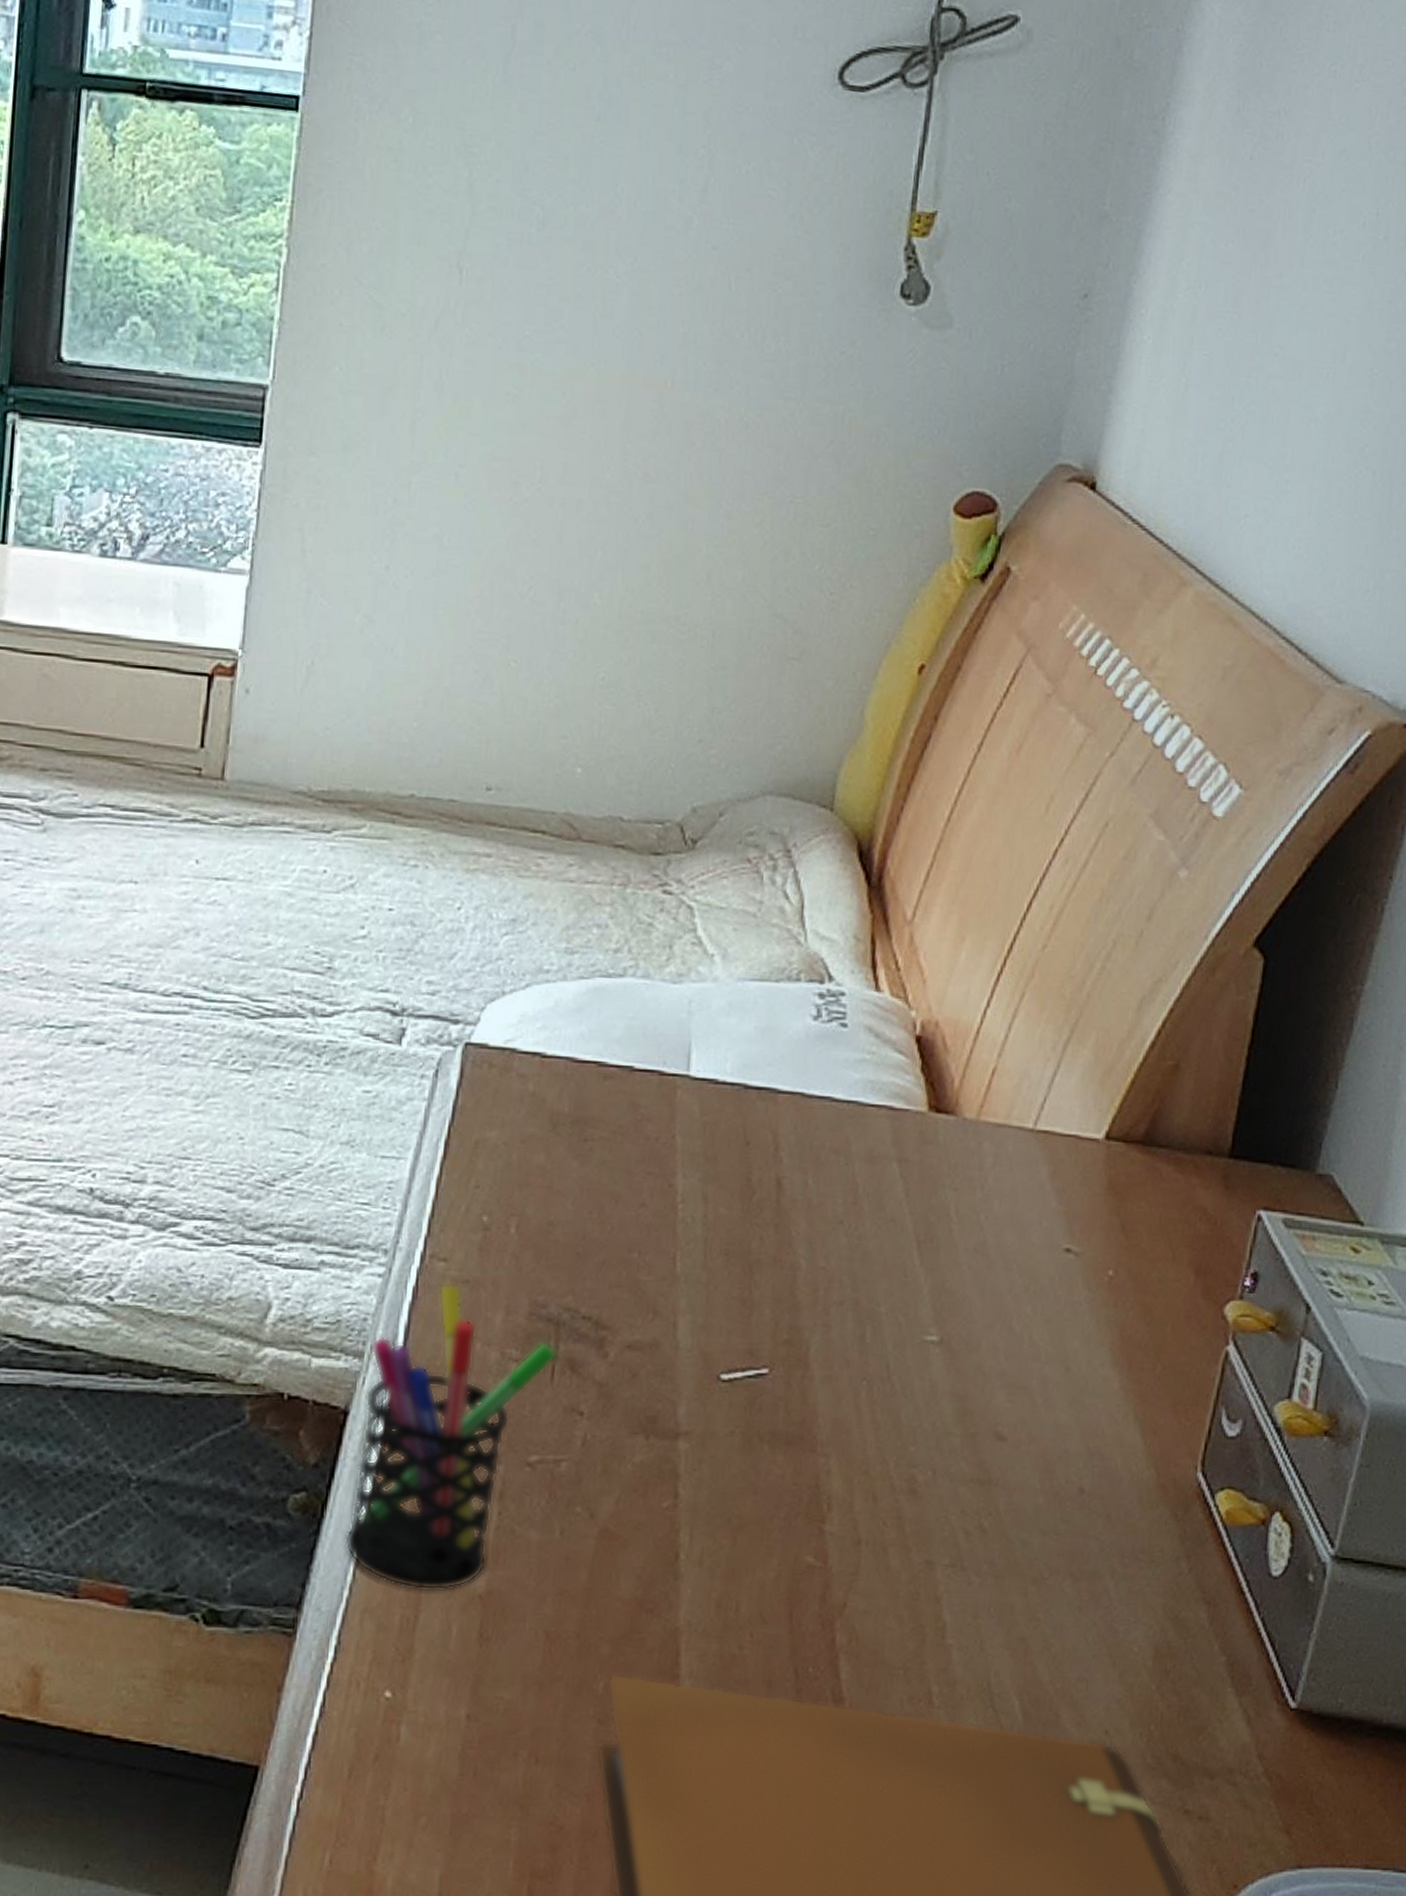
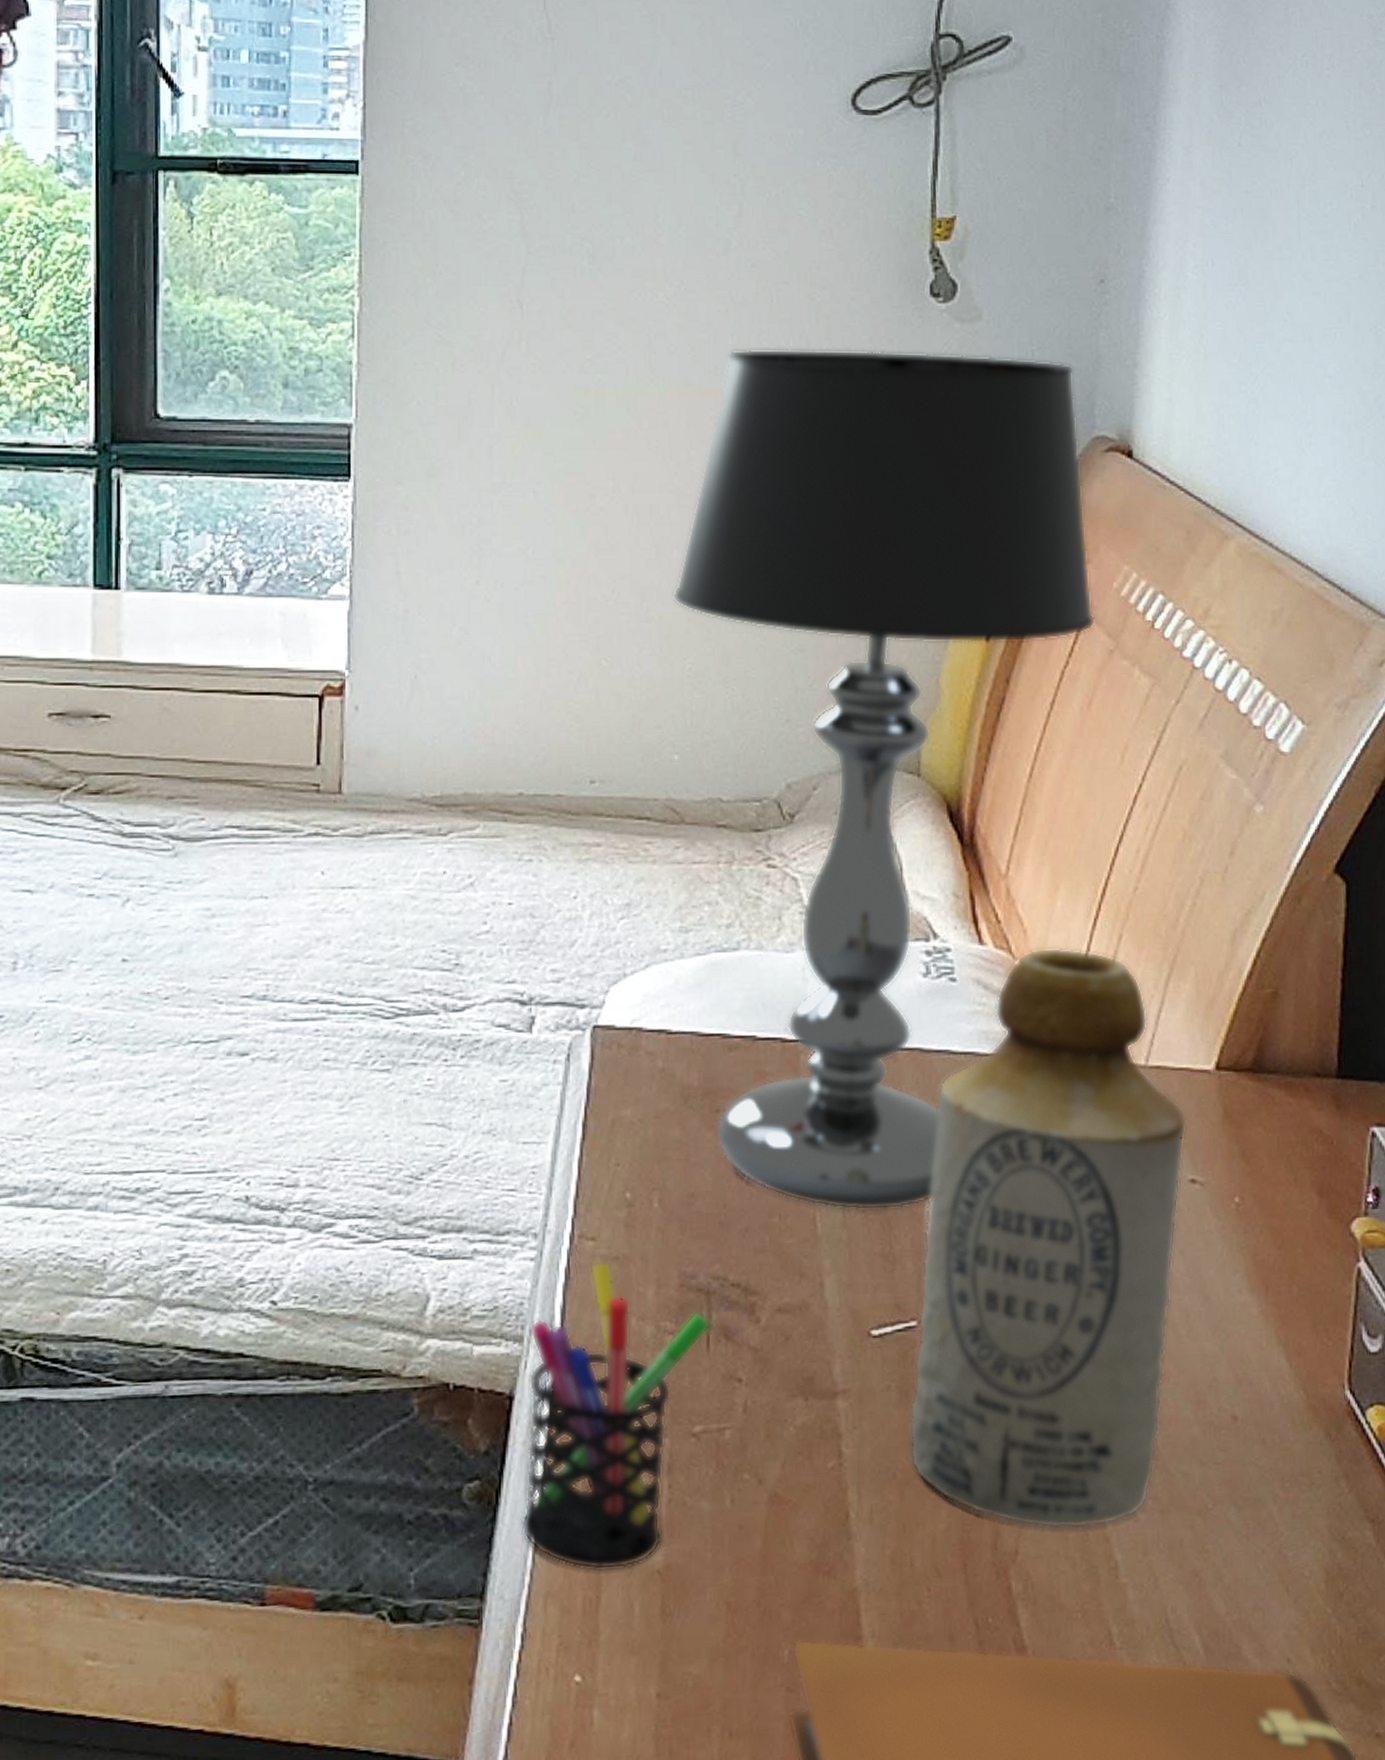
table lamp: none [582,338,1045,1255] -> present [673,349,1096,1211]
bottle: none [747,999,1069,1587] -> present [909,947,1186,1529]

